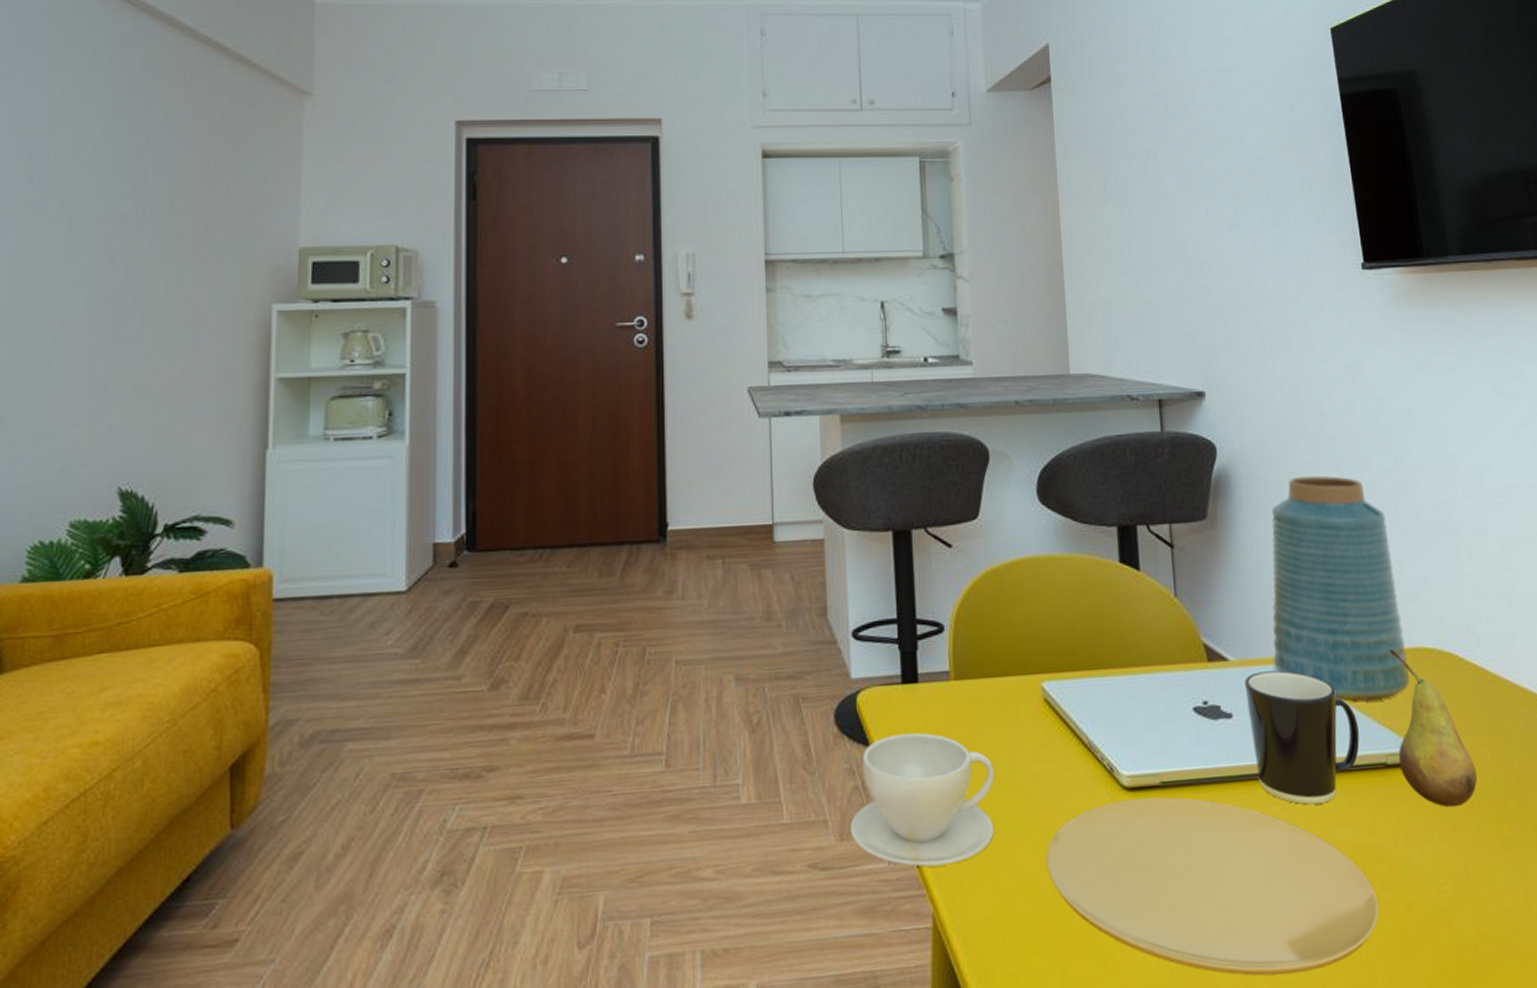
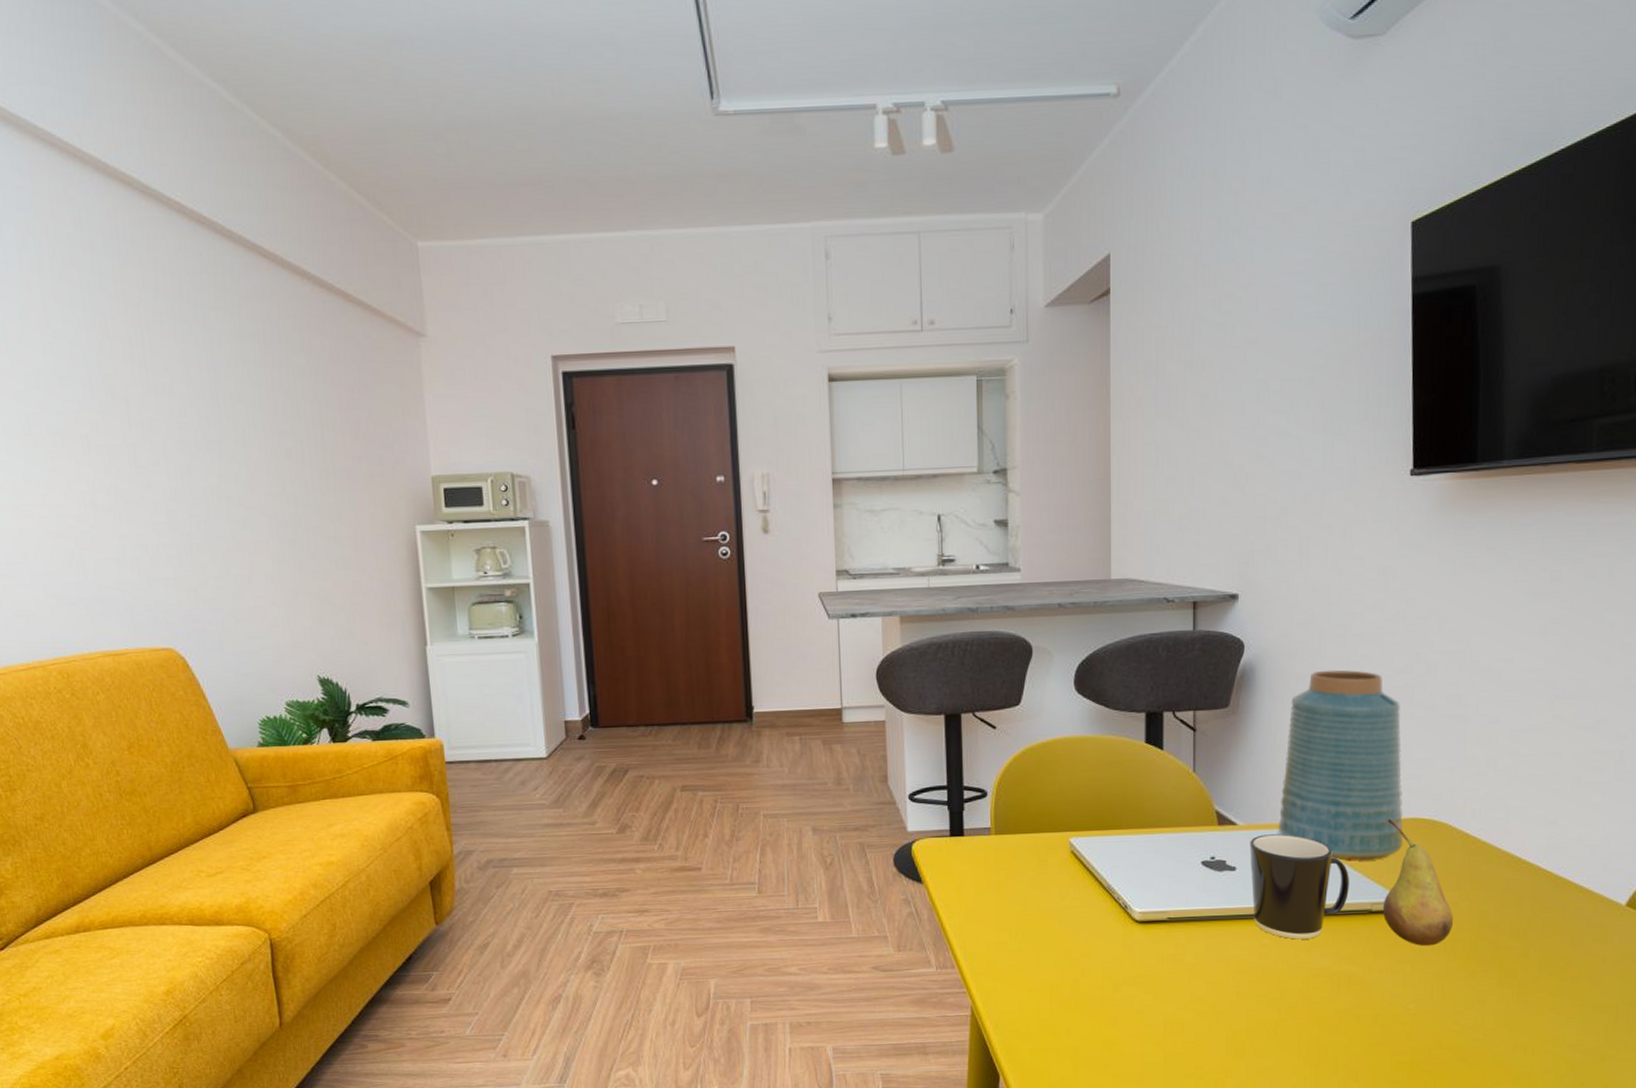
teacup: present [849,732,995,868] -> none [905,874,1026,973]
plate: present [1046,796,1380,976] -> none [1066,929,1349,1063]

